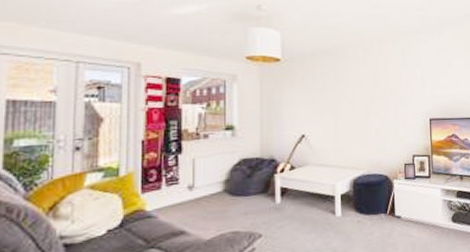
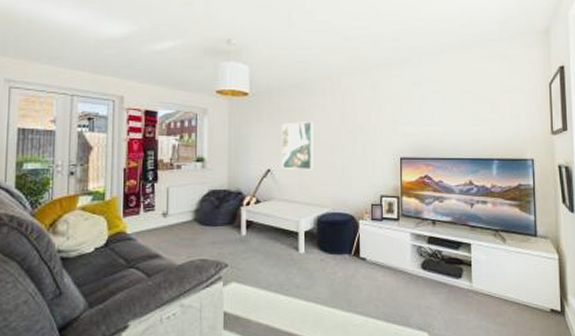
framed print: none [316,87,348,134] -> present [282,122,314,170]

